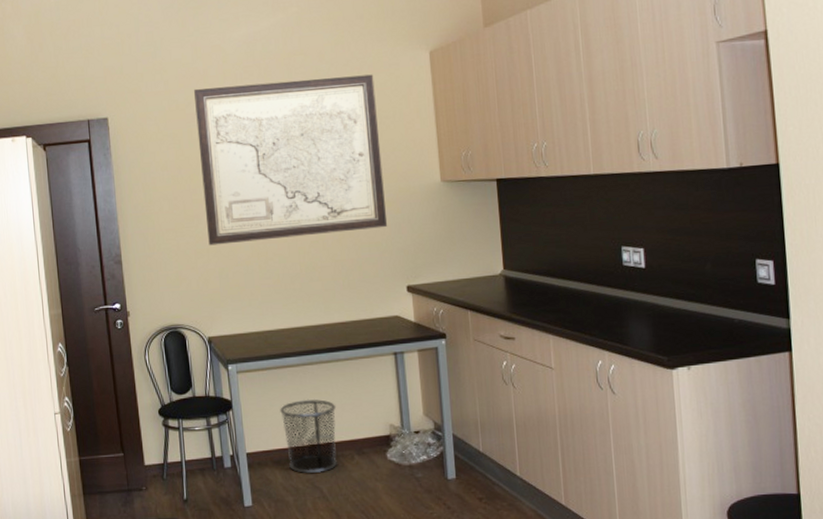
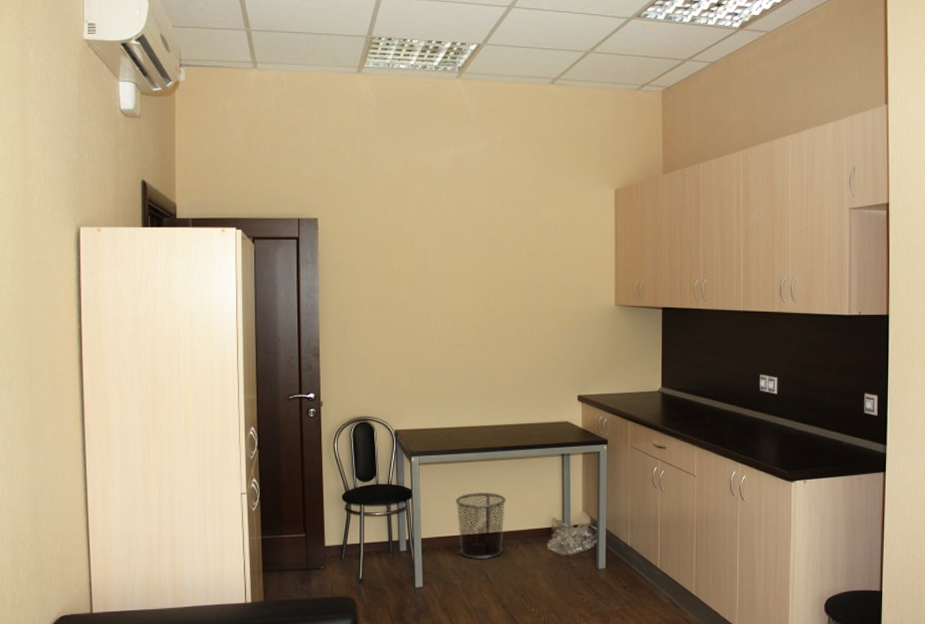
wall art: present [194,74,388,246] -> none [401,200,566,346]

